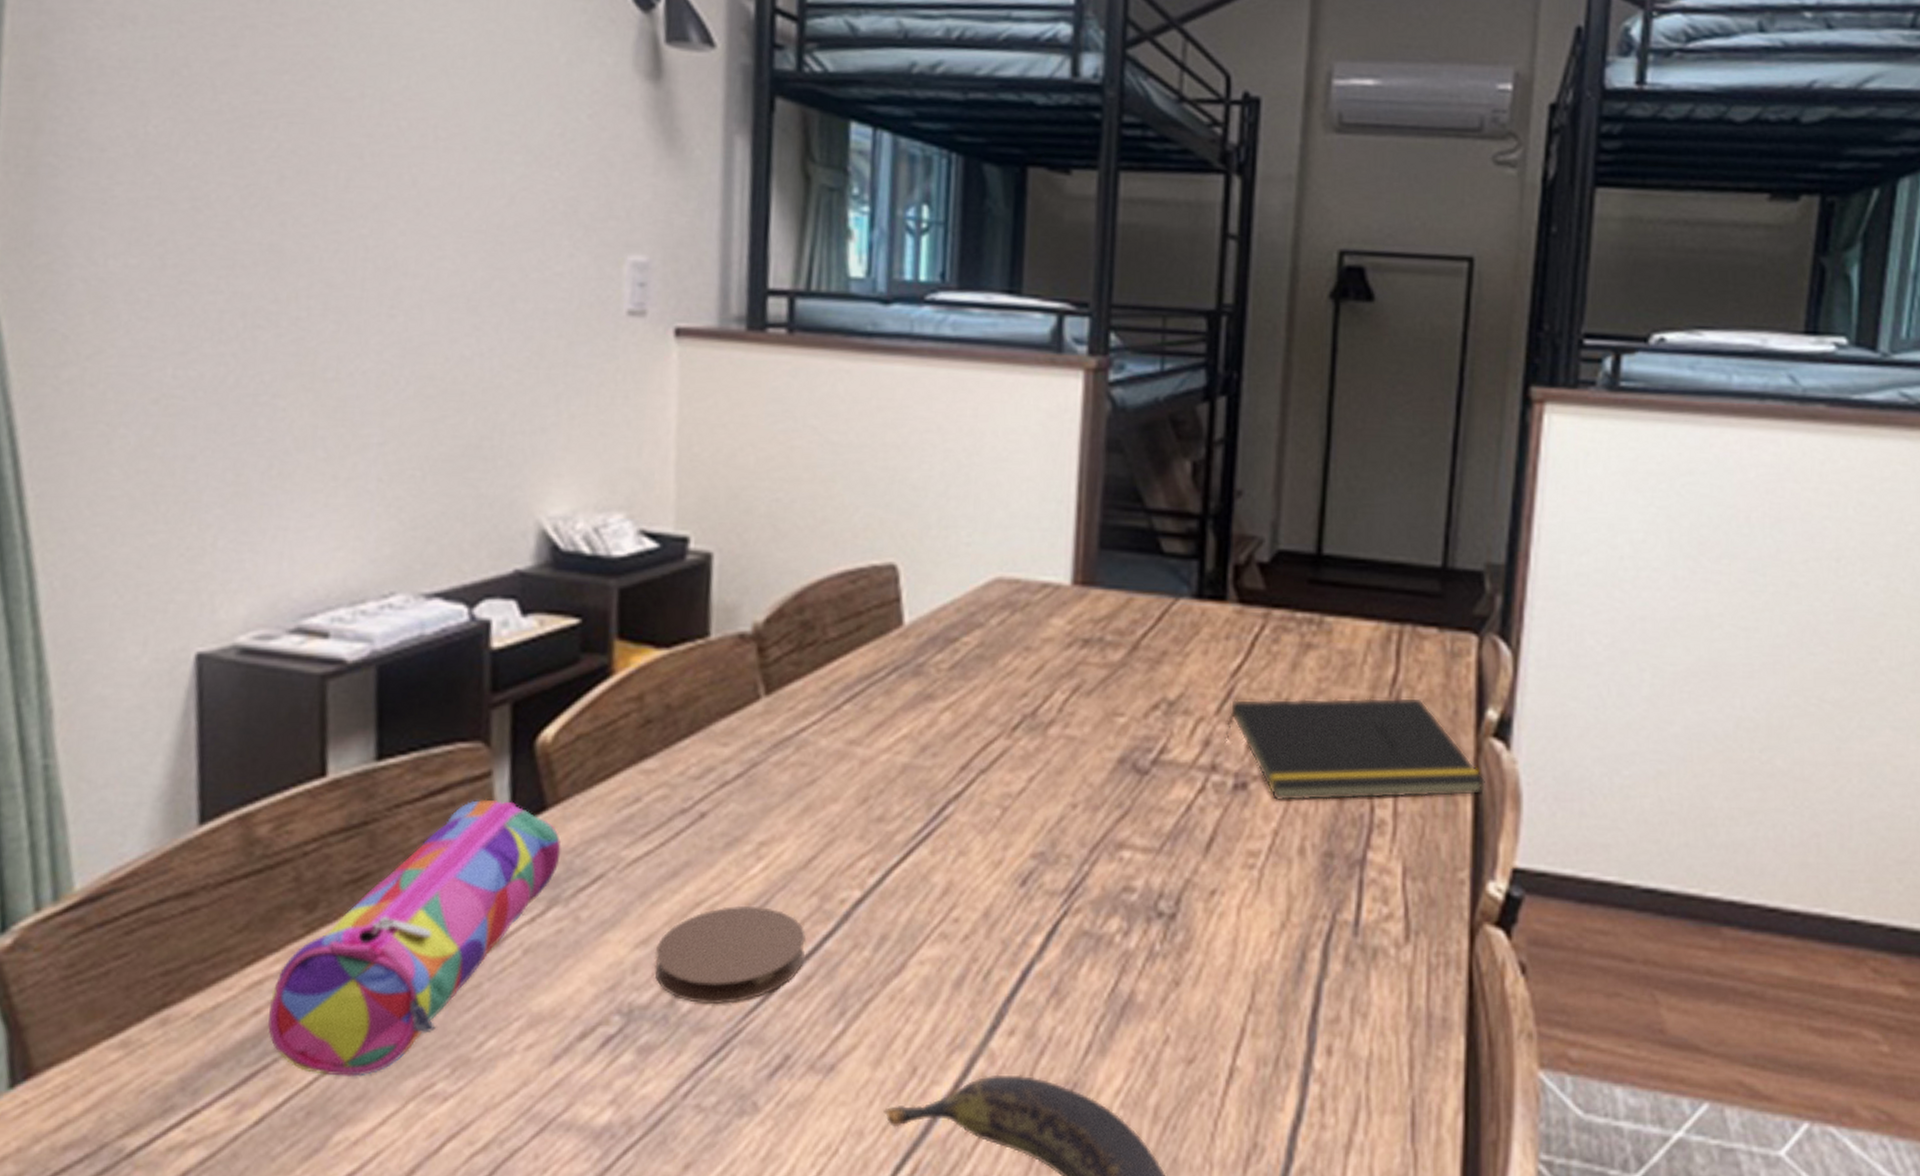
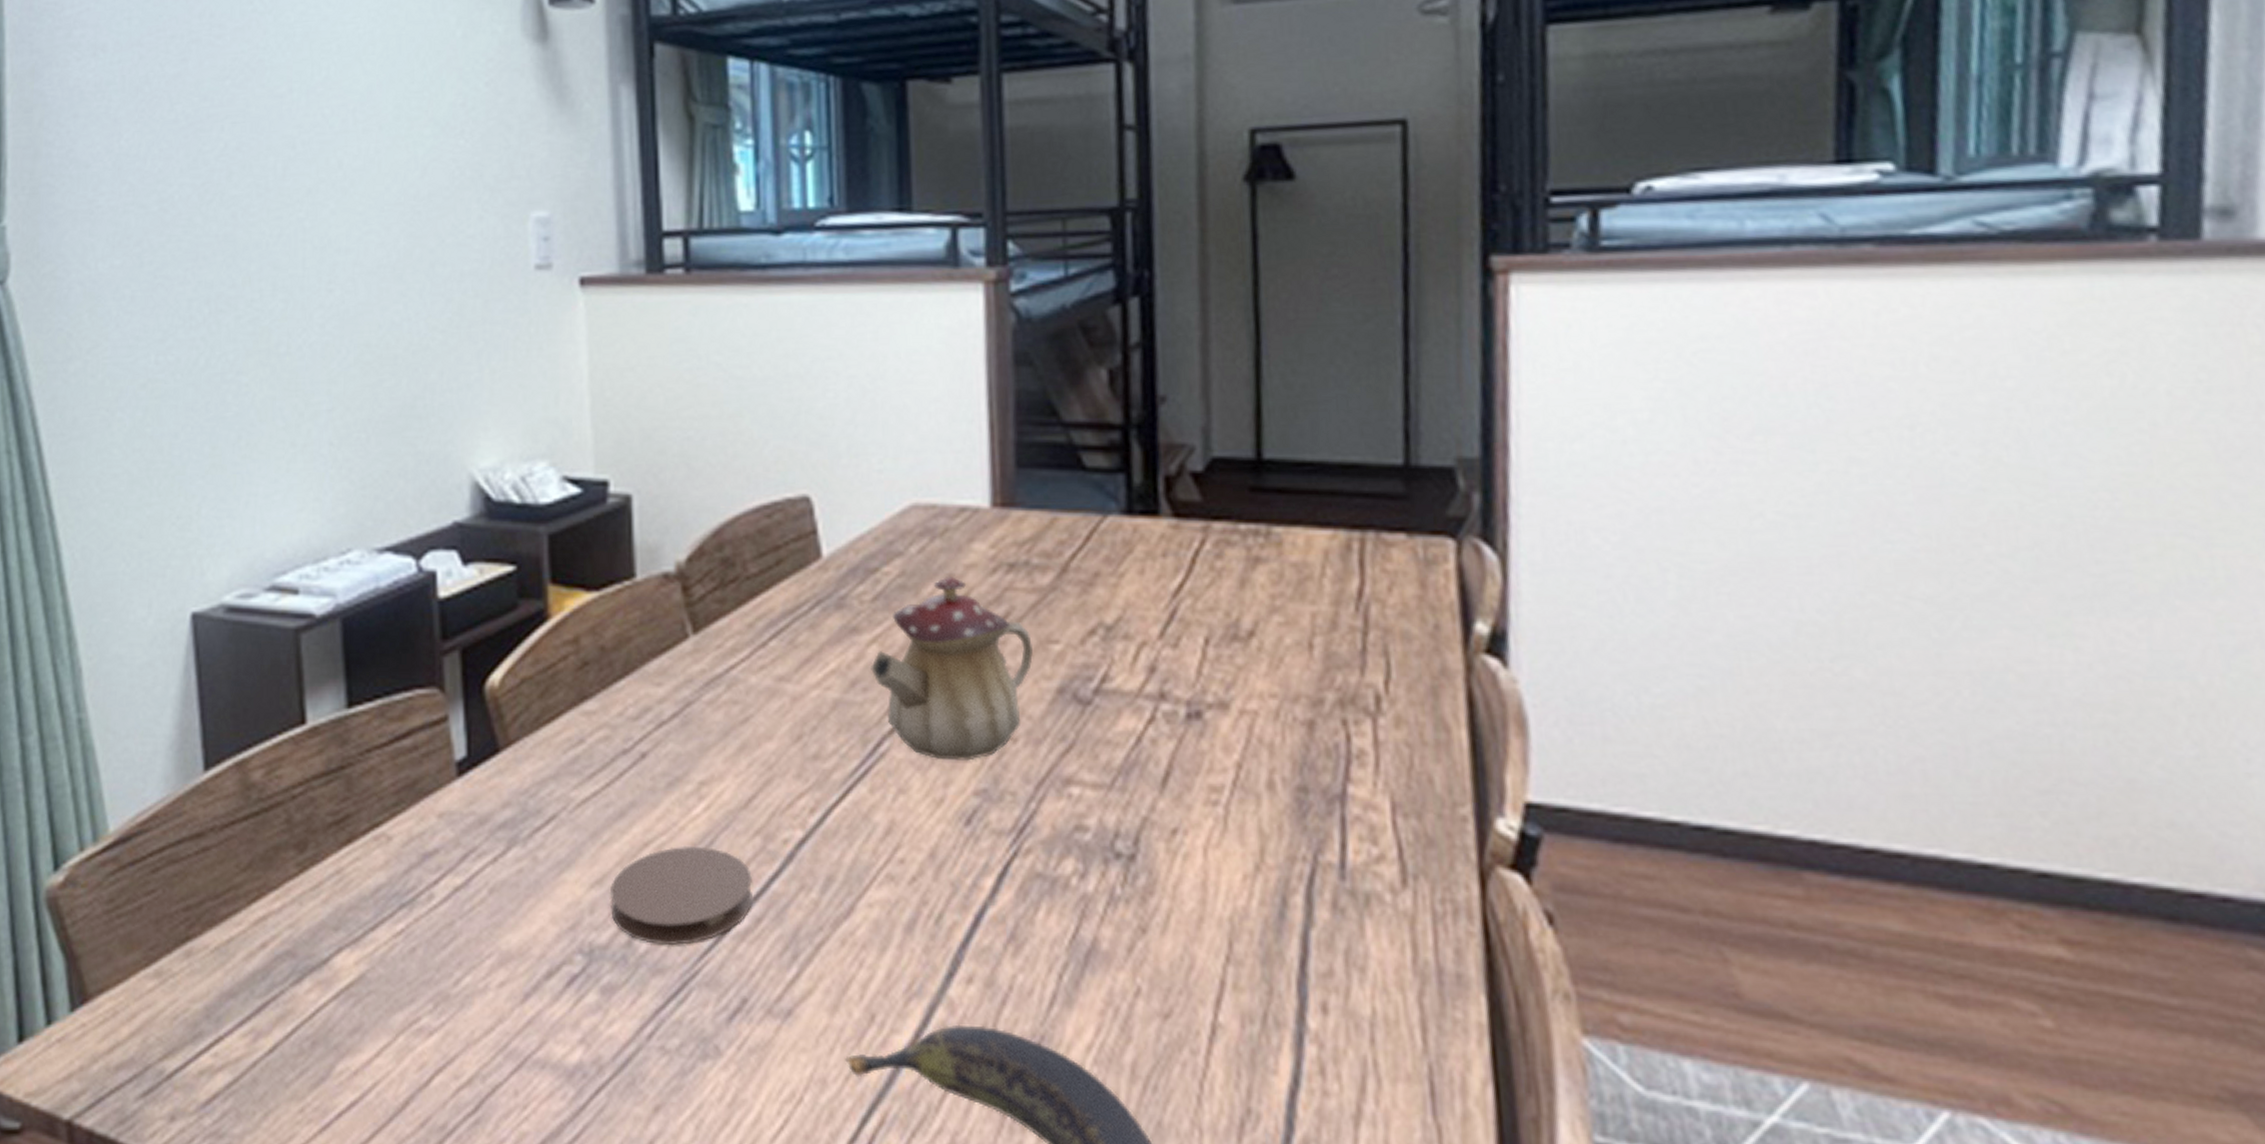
pencil case: present [267,799,561,1077] -> none [273,743,515,1009]
teapot: none [942,648,1099,825] -> present [871,575,1033,761]
notepad: present [1225,697,1485,802] -> none [1171,611,1481,731]

